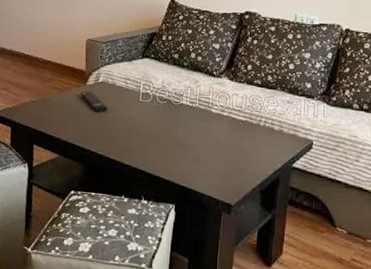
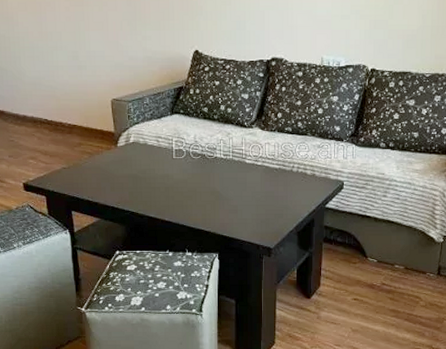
remote control: present [80,91,108,113] -> none [112,153,143,173]

